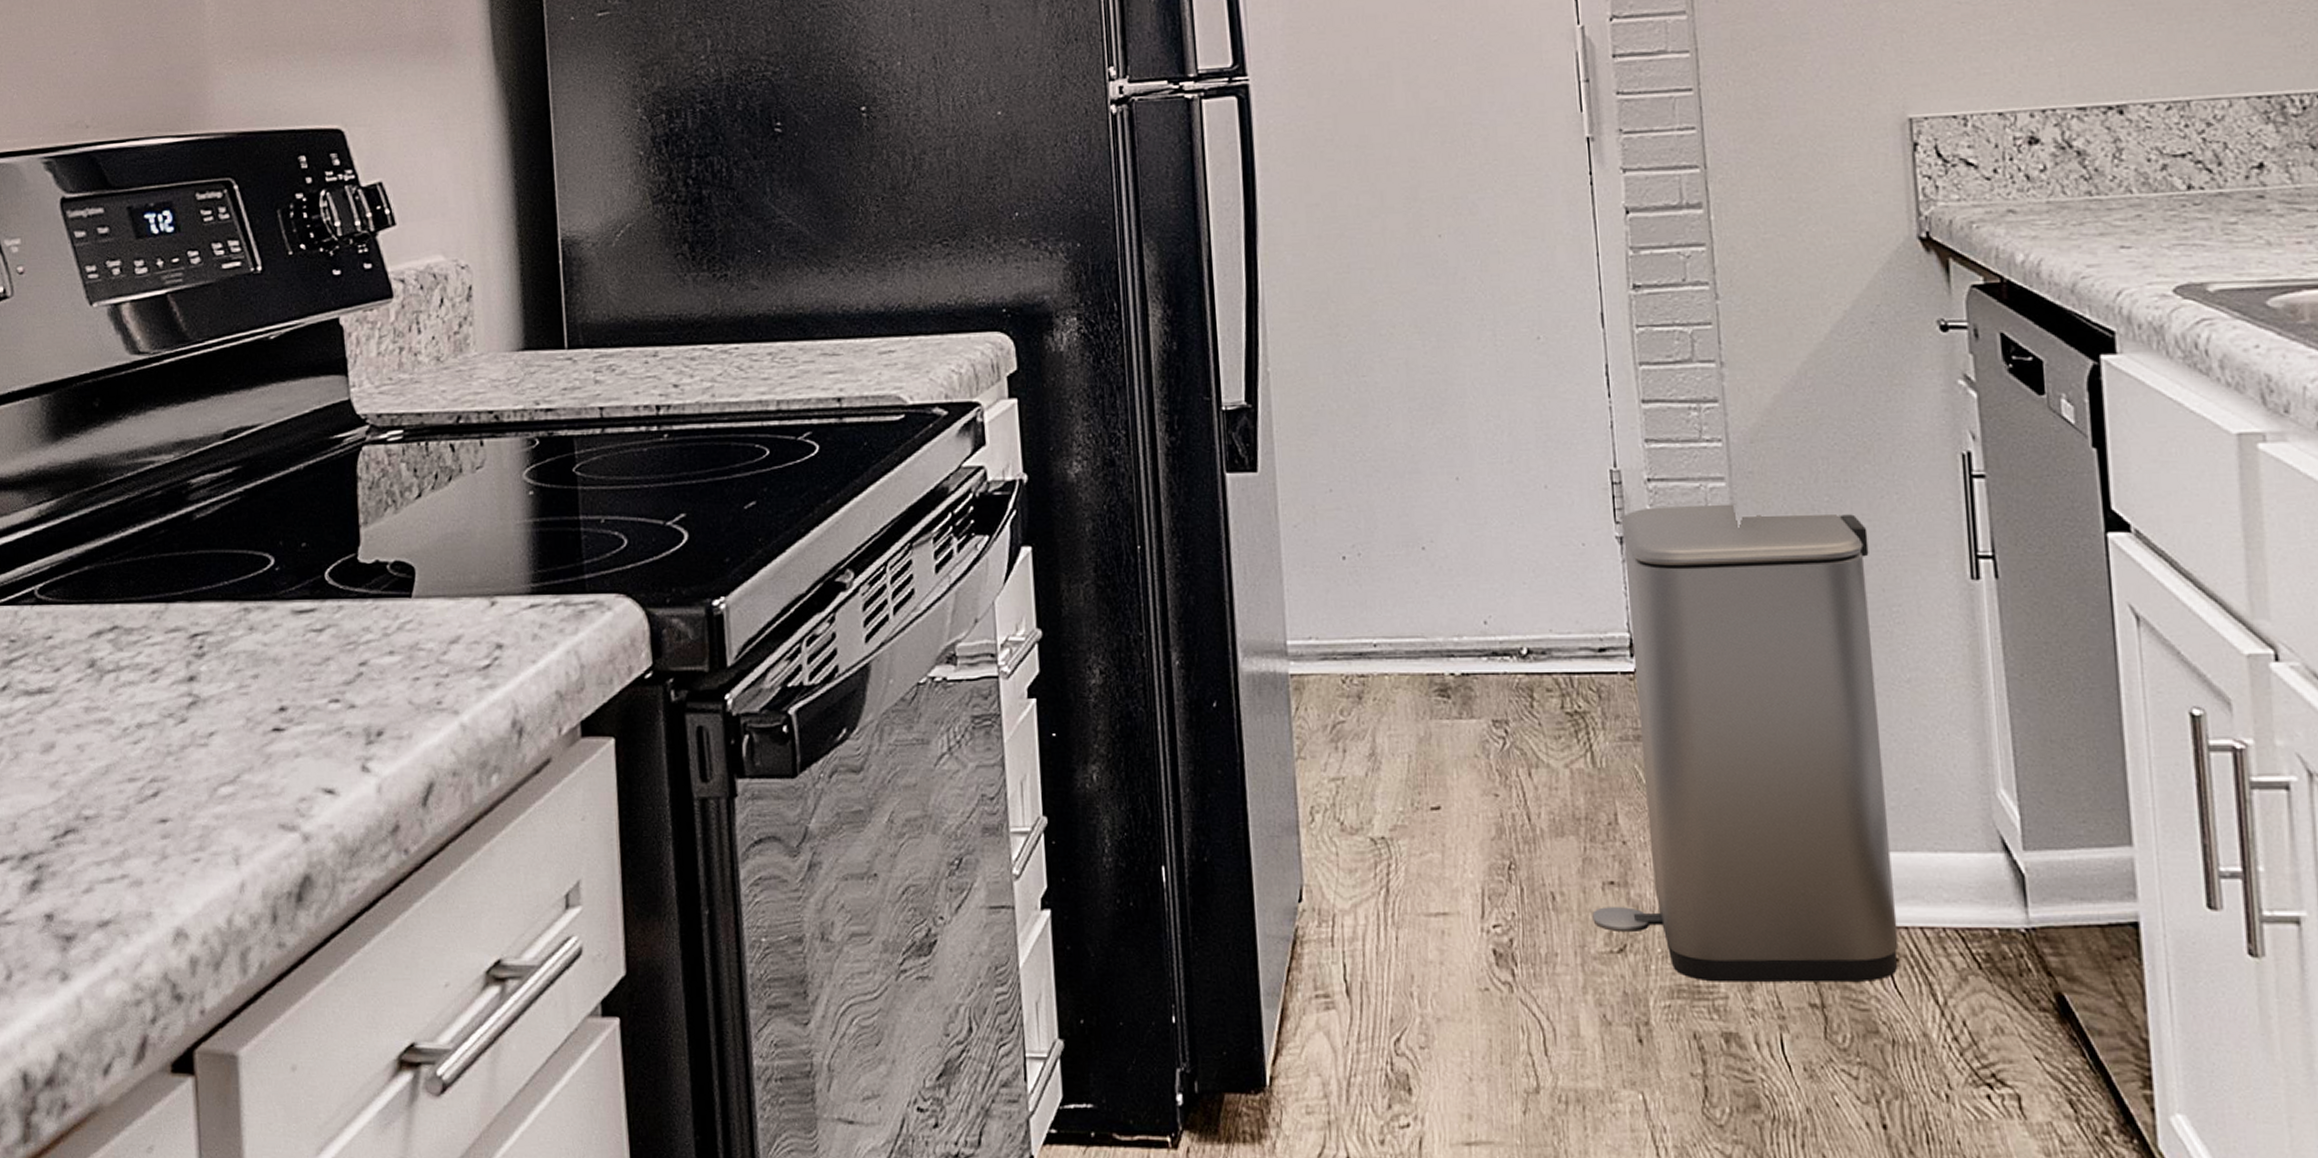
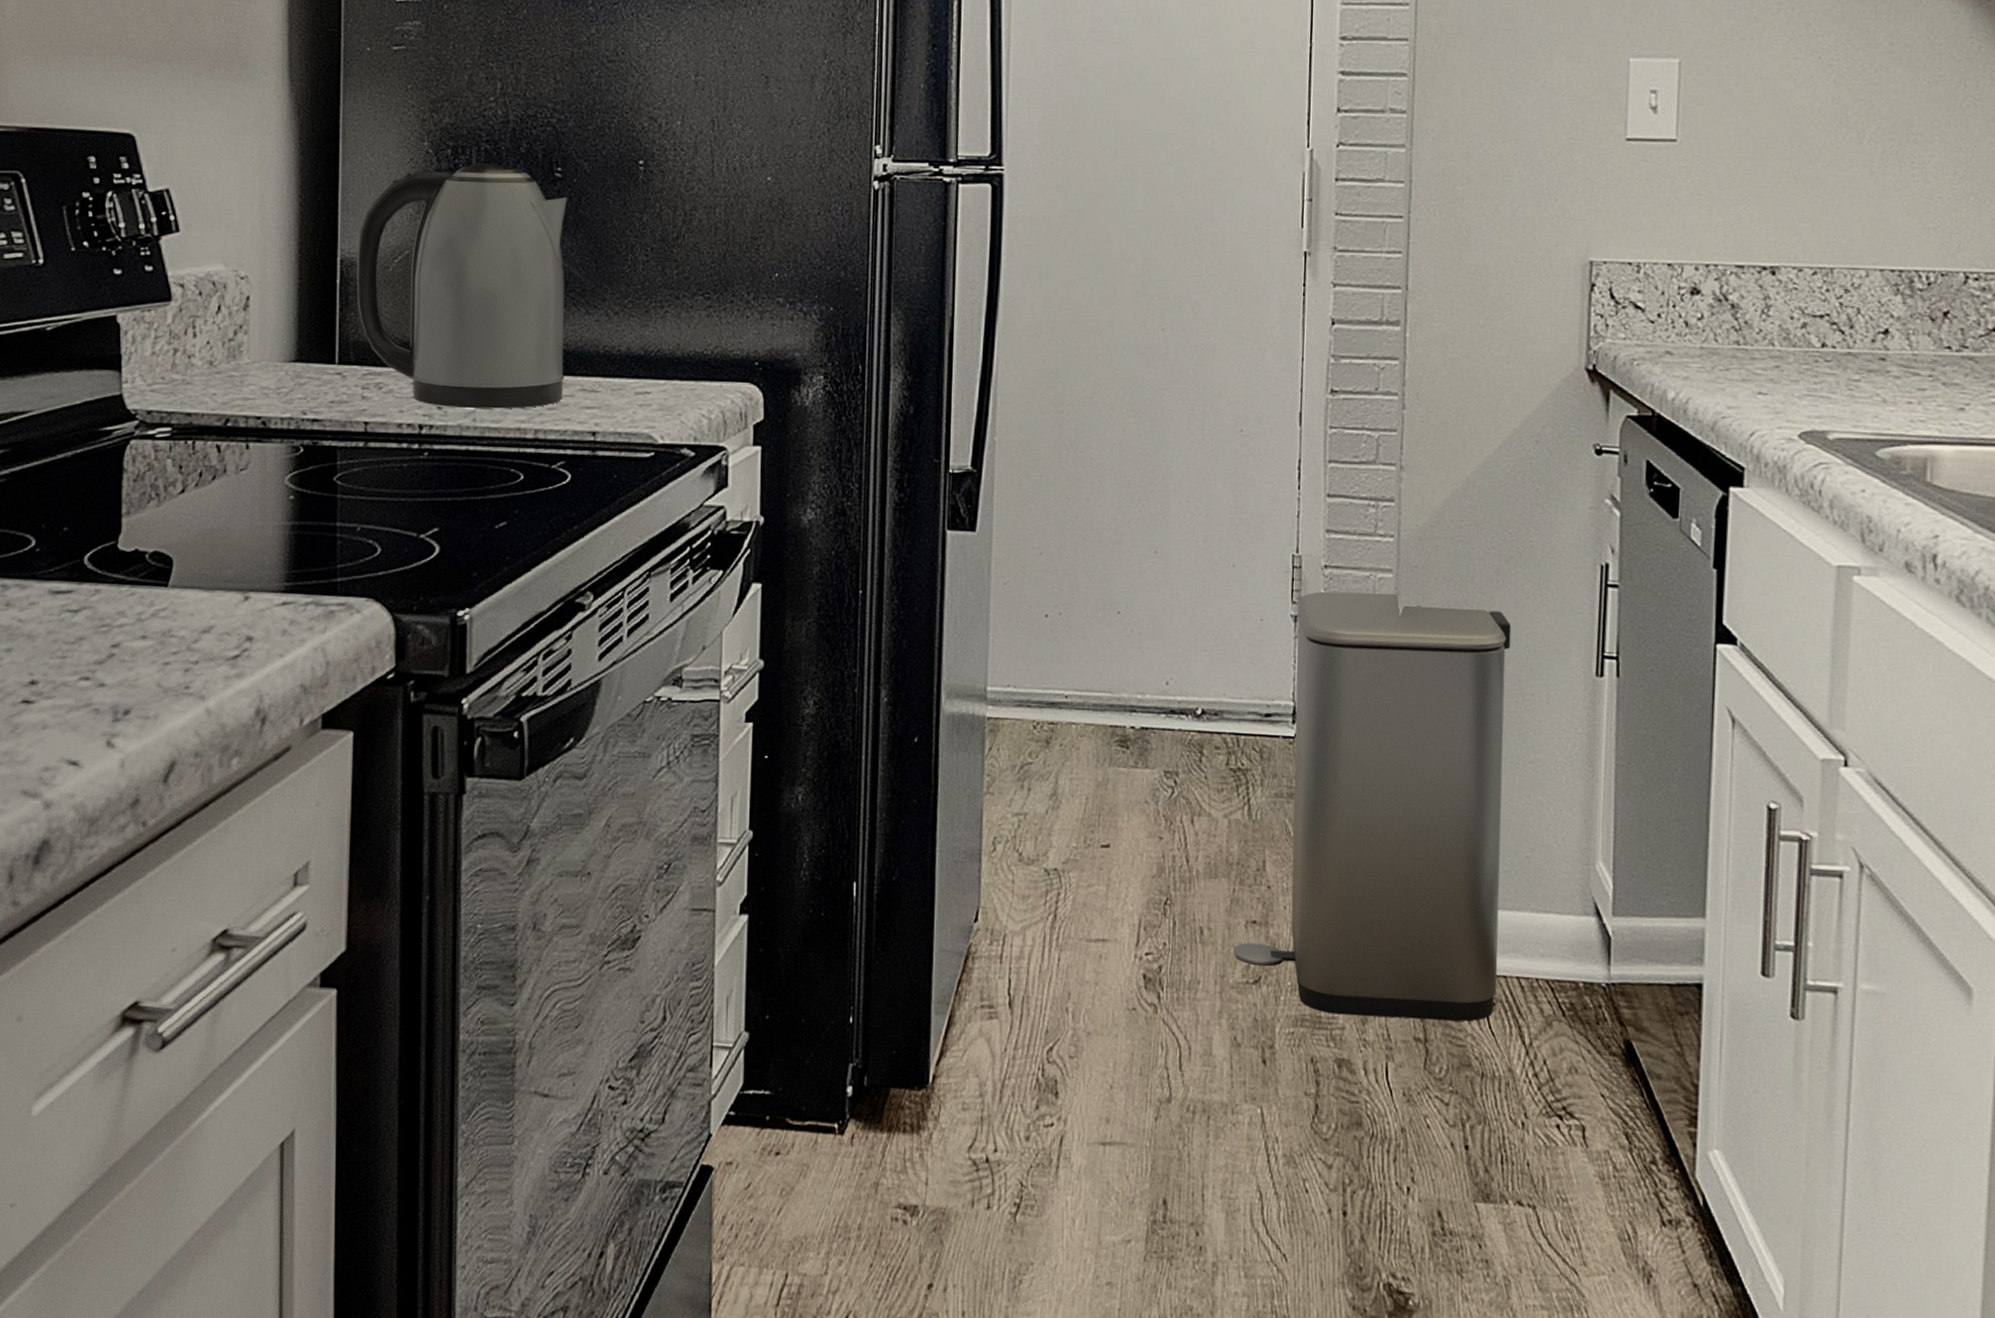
kettle: none [577,123,804,385] -> present [356,162,567,409]

